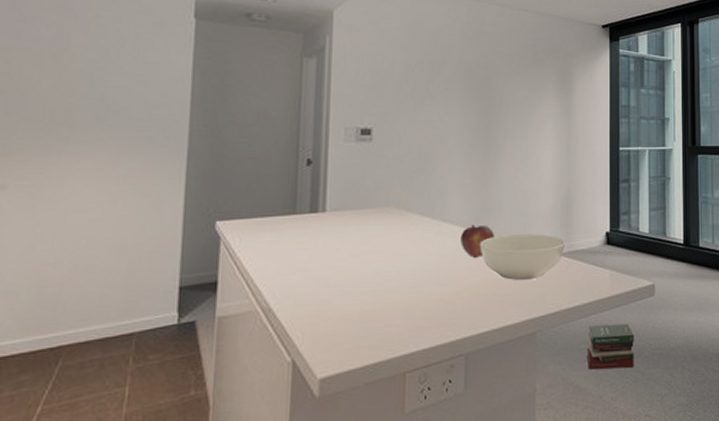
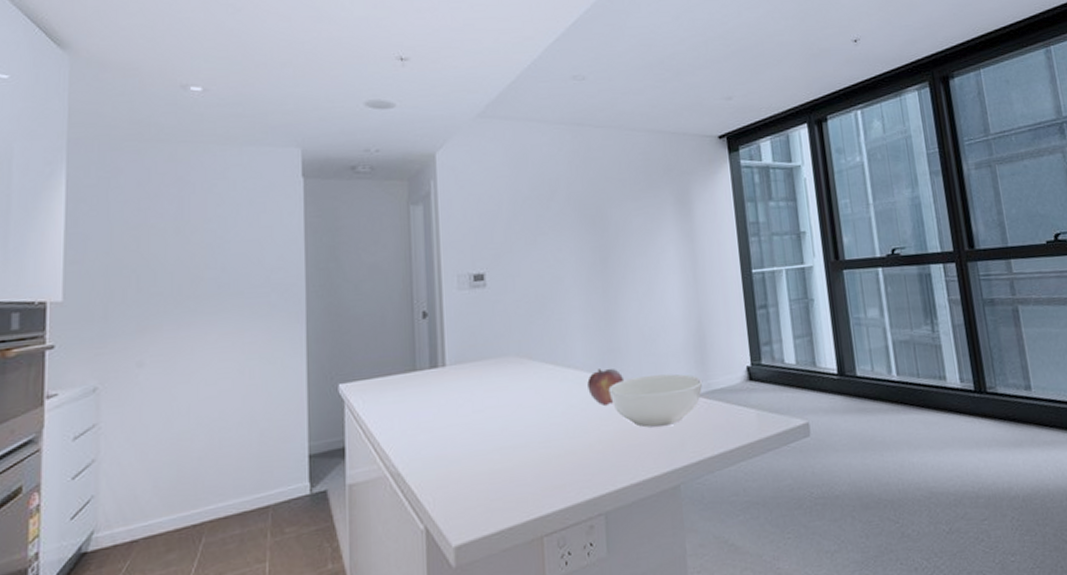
books: present [586,323,634,370] -> none [738,469,795,525]

